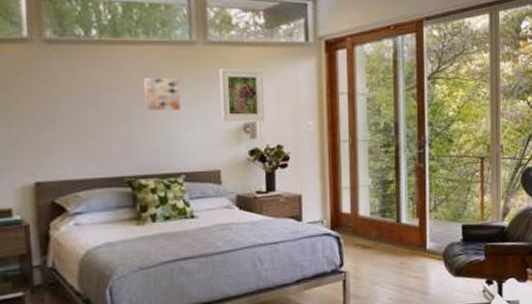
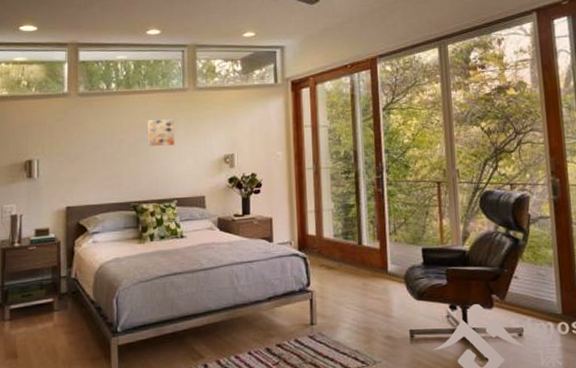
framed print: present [219,68,265,122] -> none [205,109,242,154]

